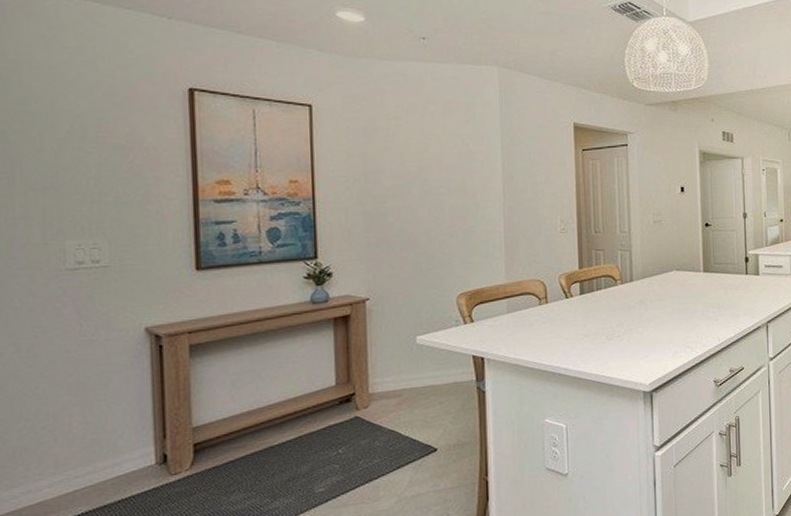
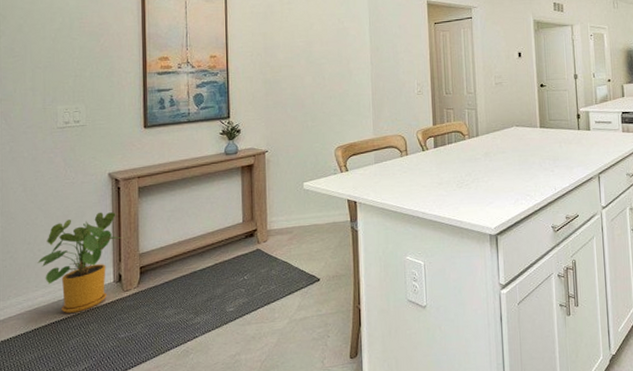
house plant: none [40,377,168,506] -> present [37,212,123,313]

